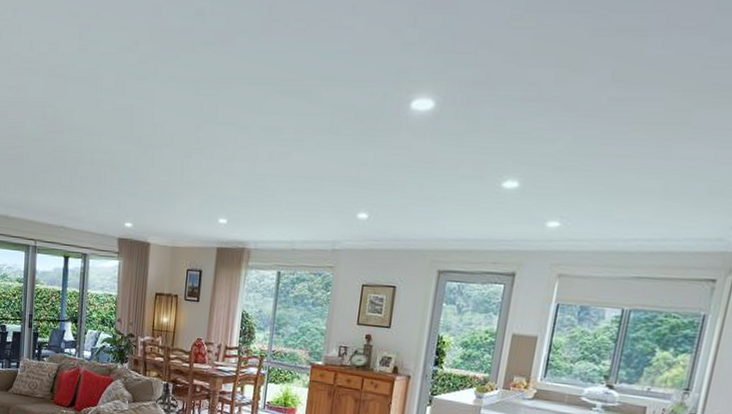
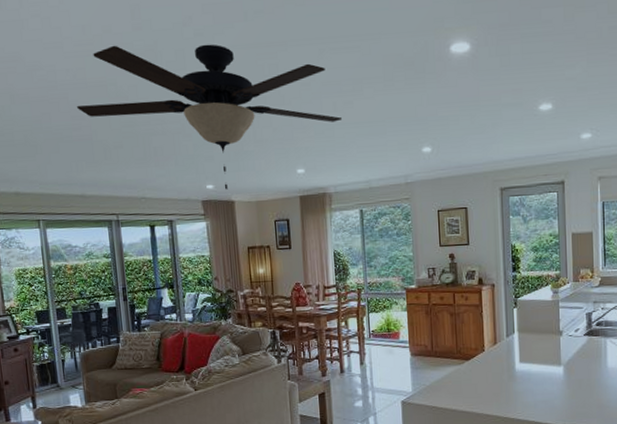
ceiling fan: none [14,65,276,230] -> present [77,44,342,190]

